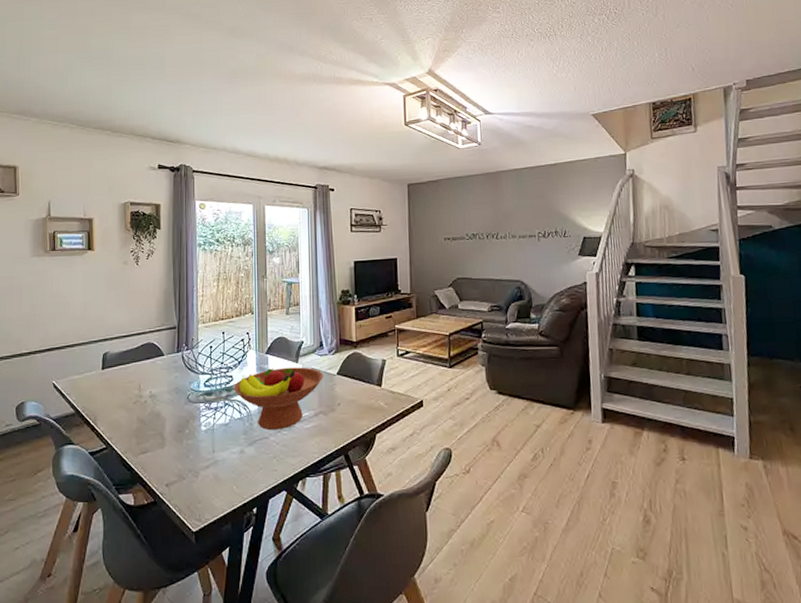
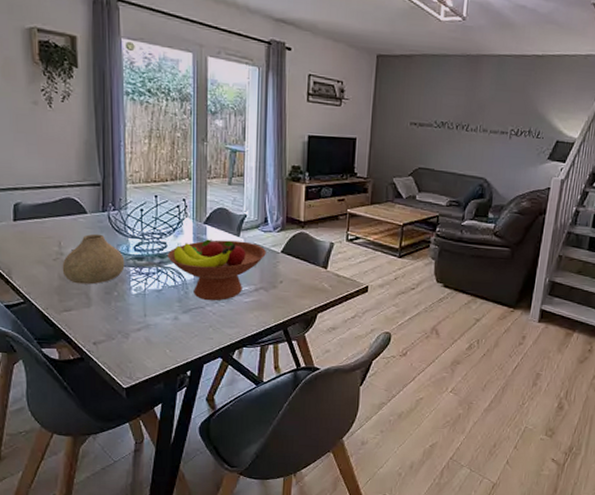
vase: none [141,373,196,425] -> present [62,233,125,285]

